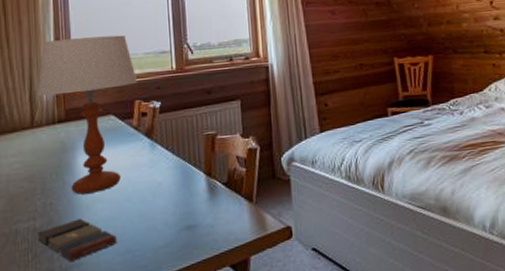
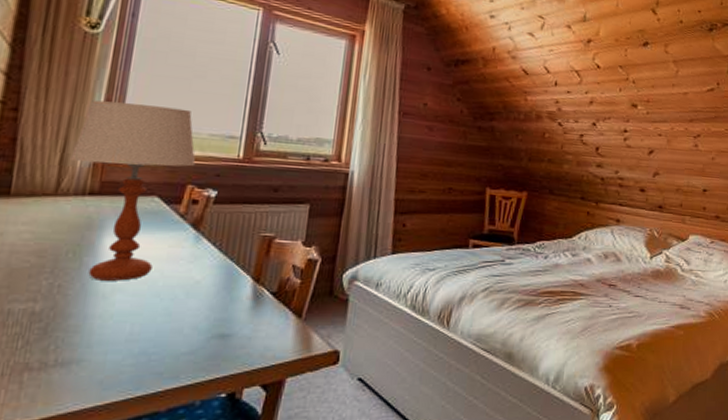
book set: present [37,218,117,263] -> none [33,308,133,357]

